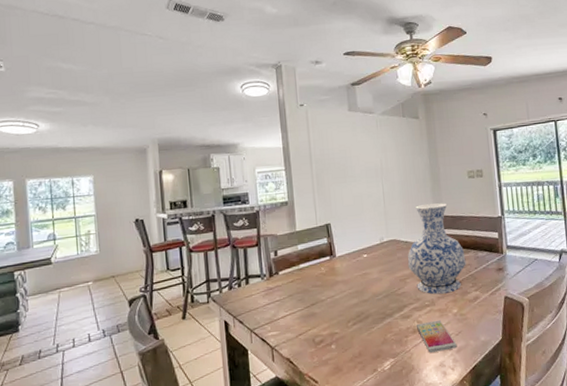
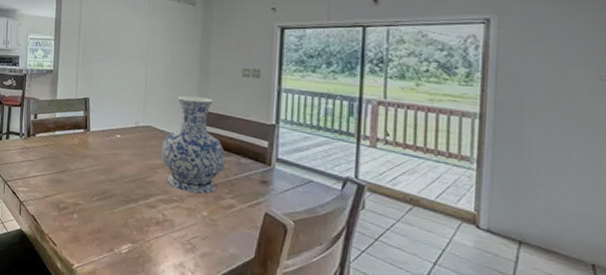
smartphone: present [417,320,457,353] -> none [161,216,202,253]

